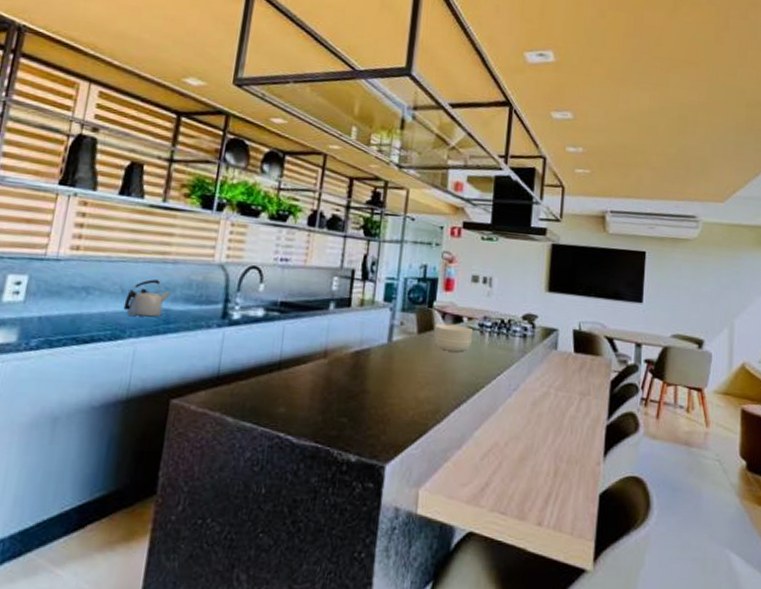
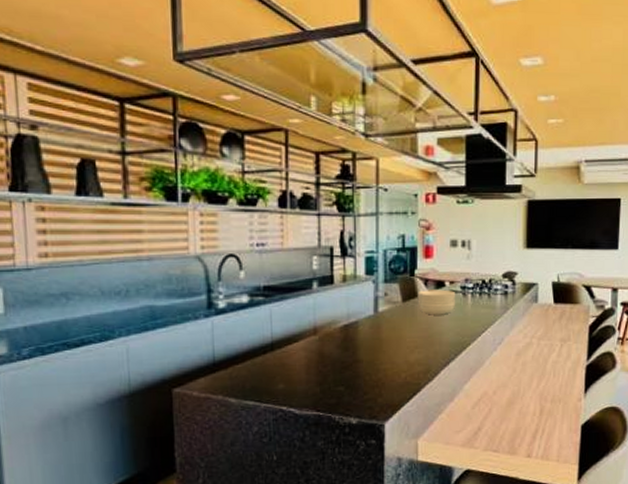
kettle: present [123,279,170,318] -> none [107,278,151,317]

